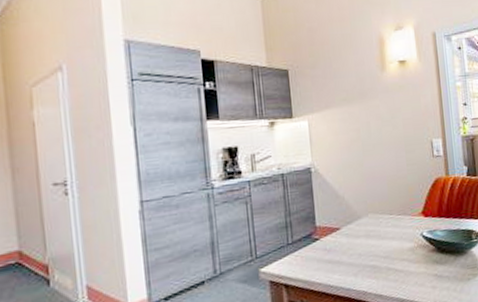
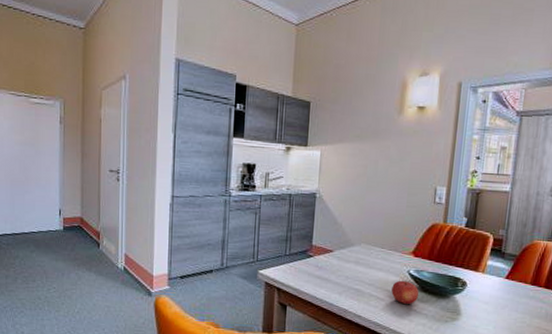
fruit: none [408,244,437,271] -> present [391,280,419,304]

